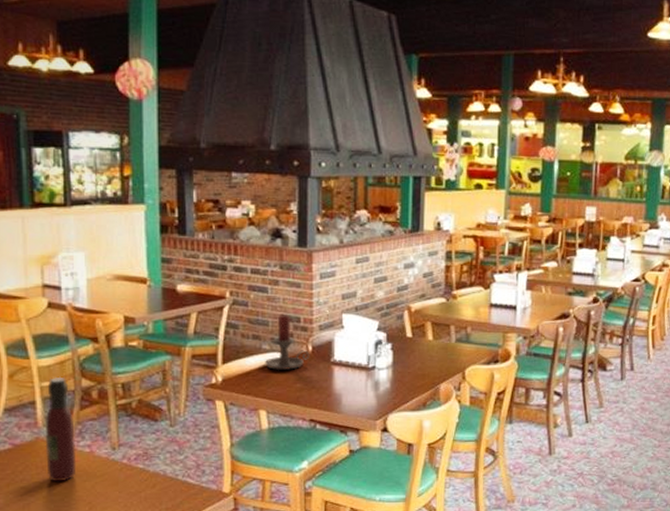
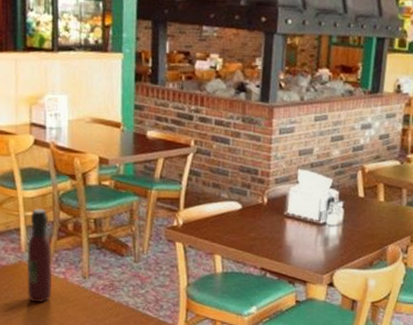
candle holder: present [265,315,310,371] -> none [223,166,265,220]

